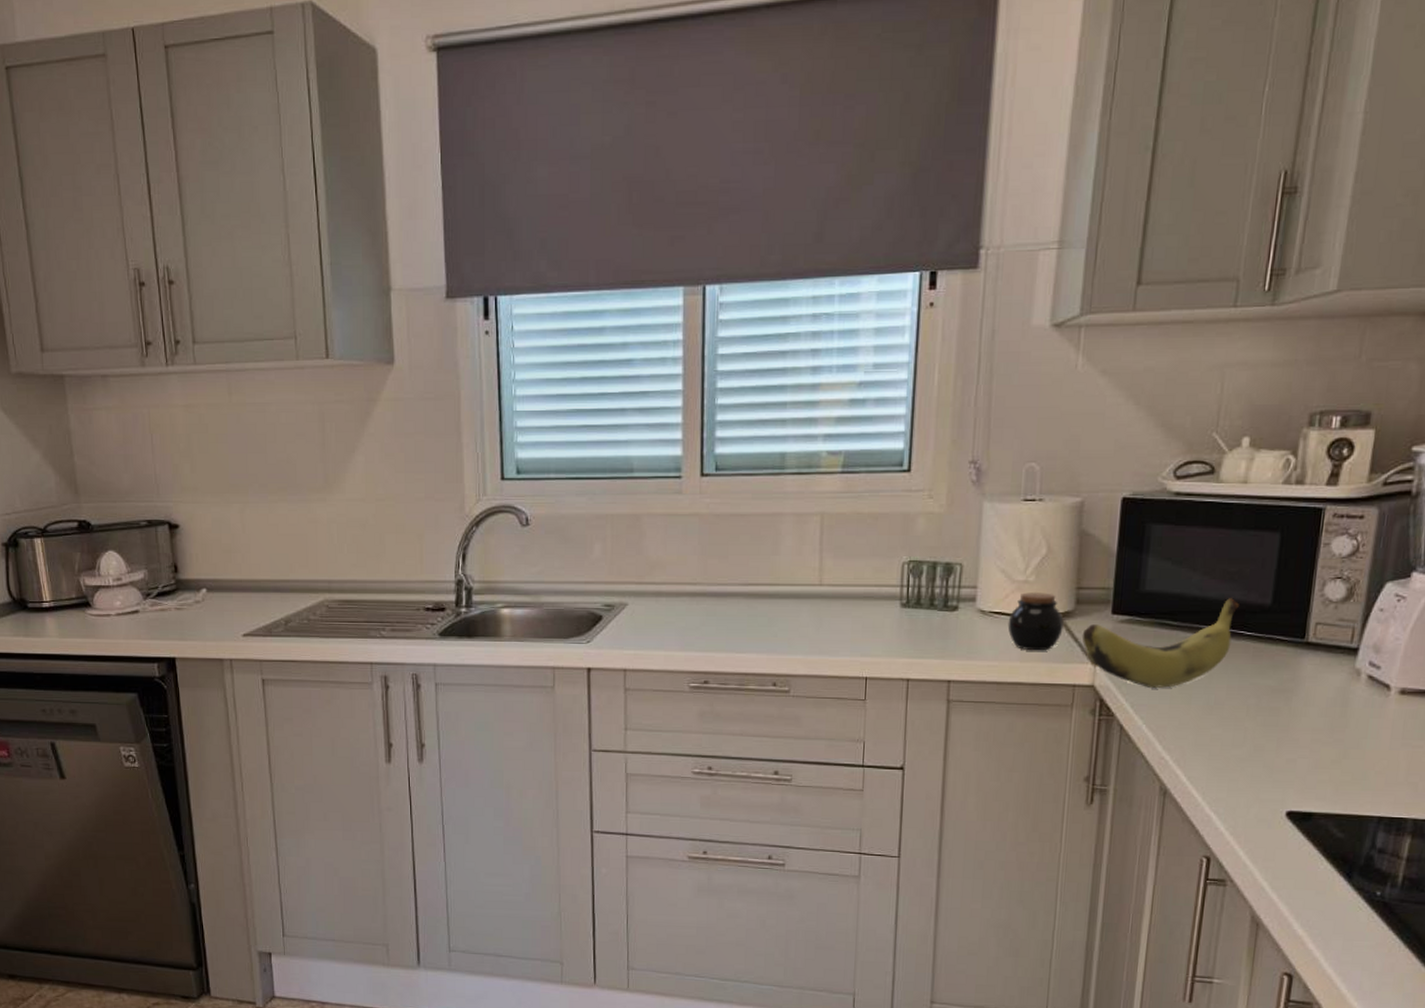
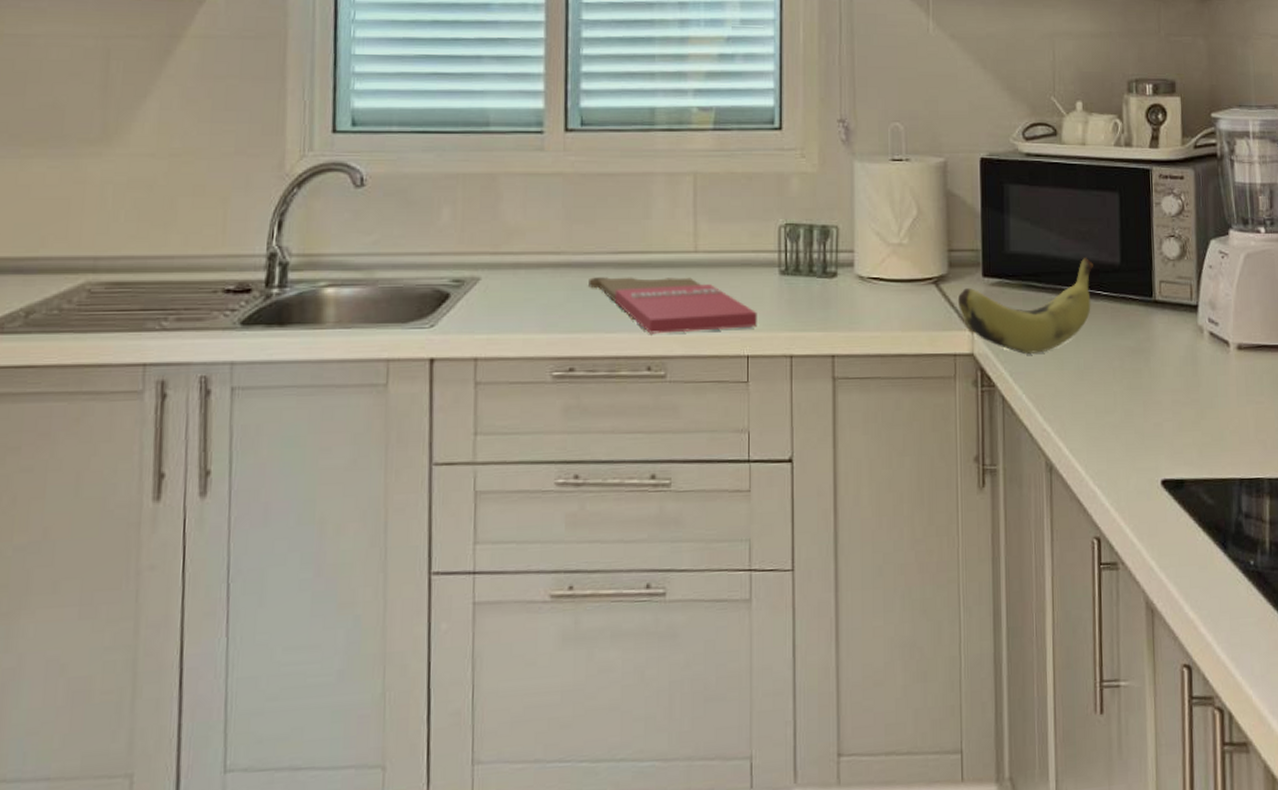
cutting board: none [721,605,877,656] -> present [589,277,757,334]
jar: present [1007,592,1064,651] -> none [886,256,939,319]

